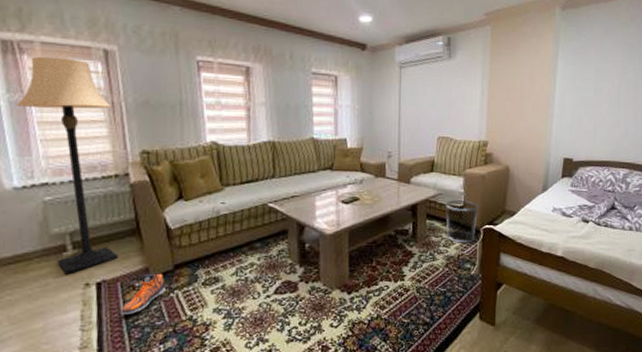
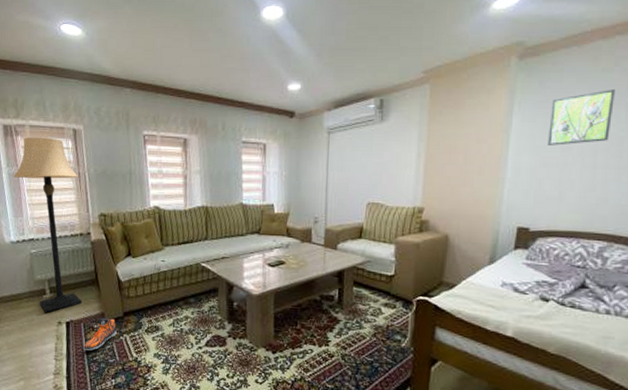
waste bin: present [445,200,478,243] -> none [373,268,411,314]
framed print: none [584,41,631,87] -> present [546,90,615,146]

